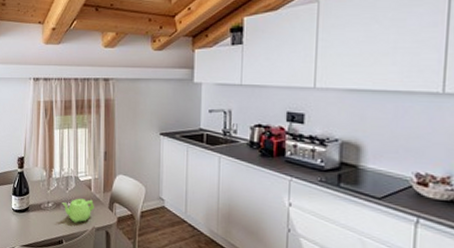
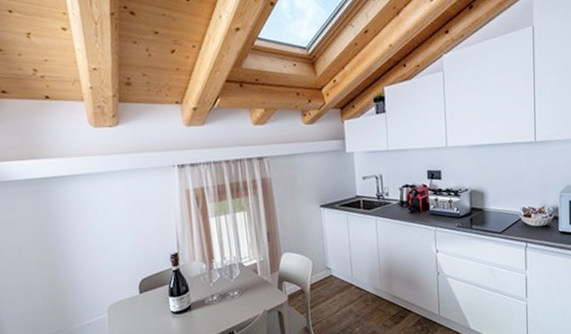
teapot: present [62,198,94,223] -> none [228,283,263,310]

